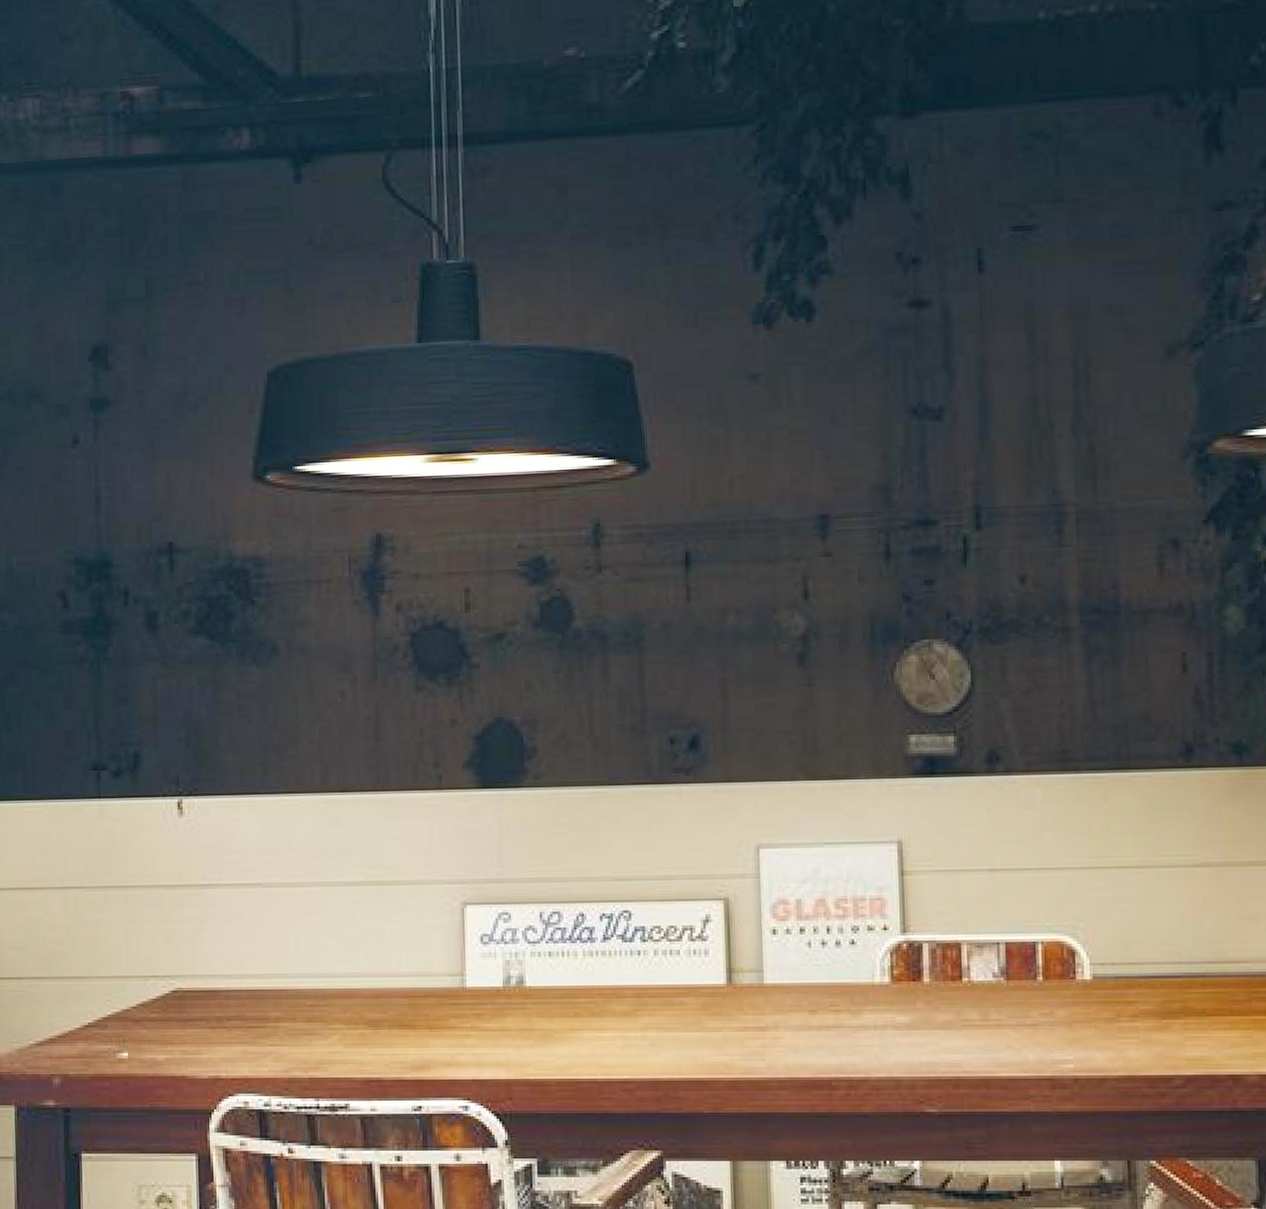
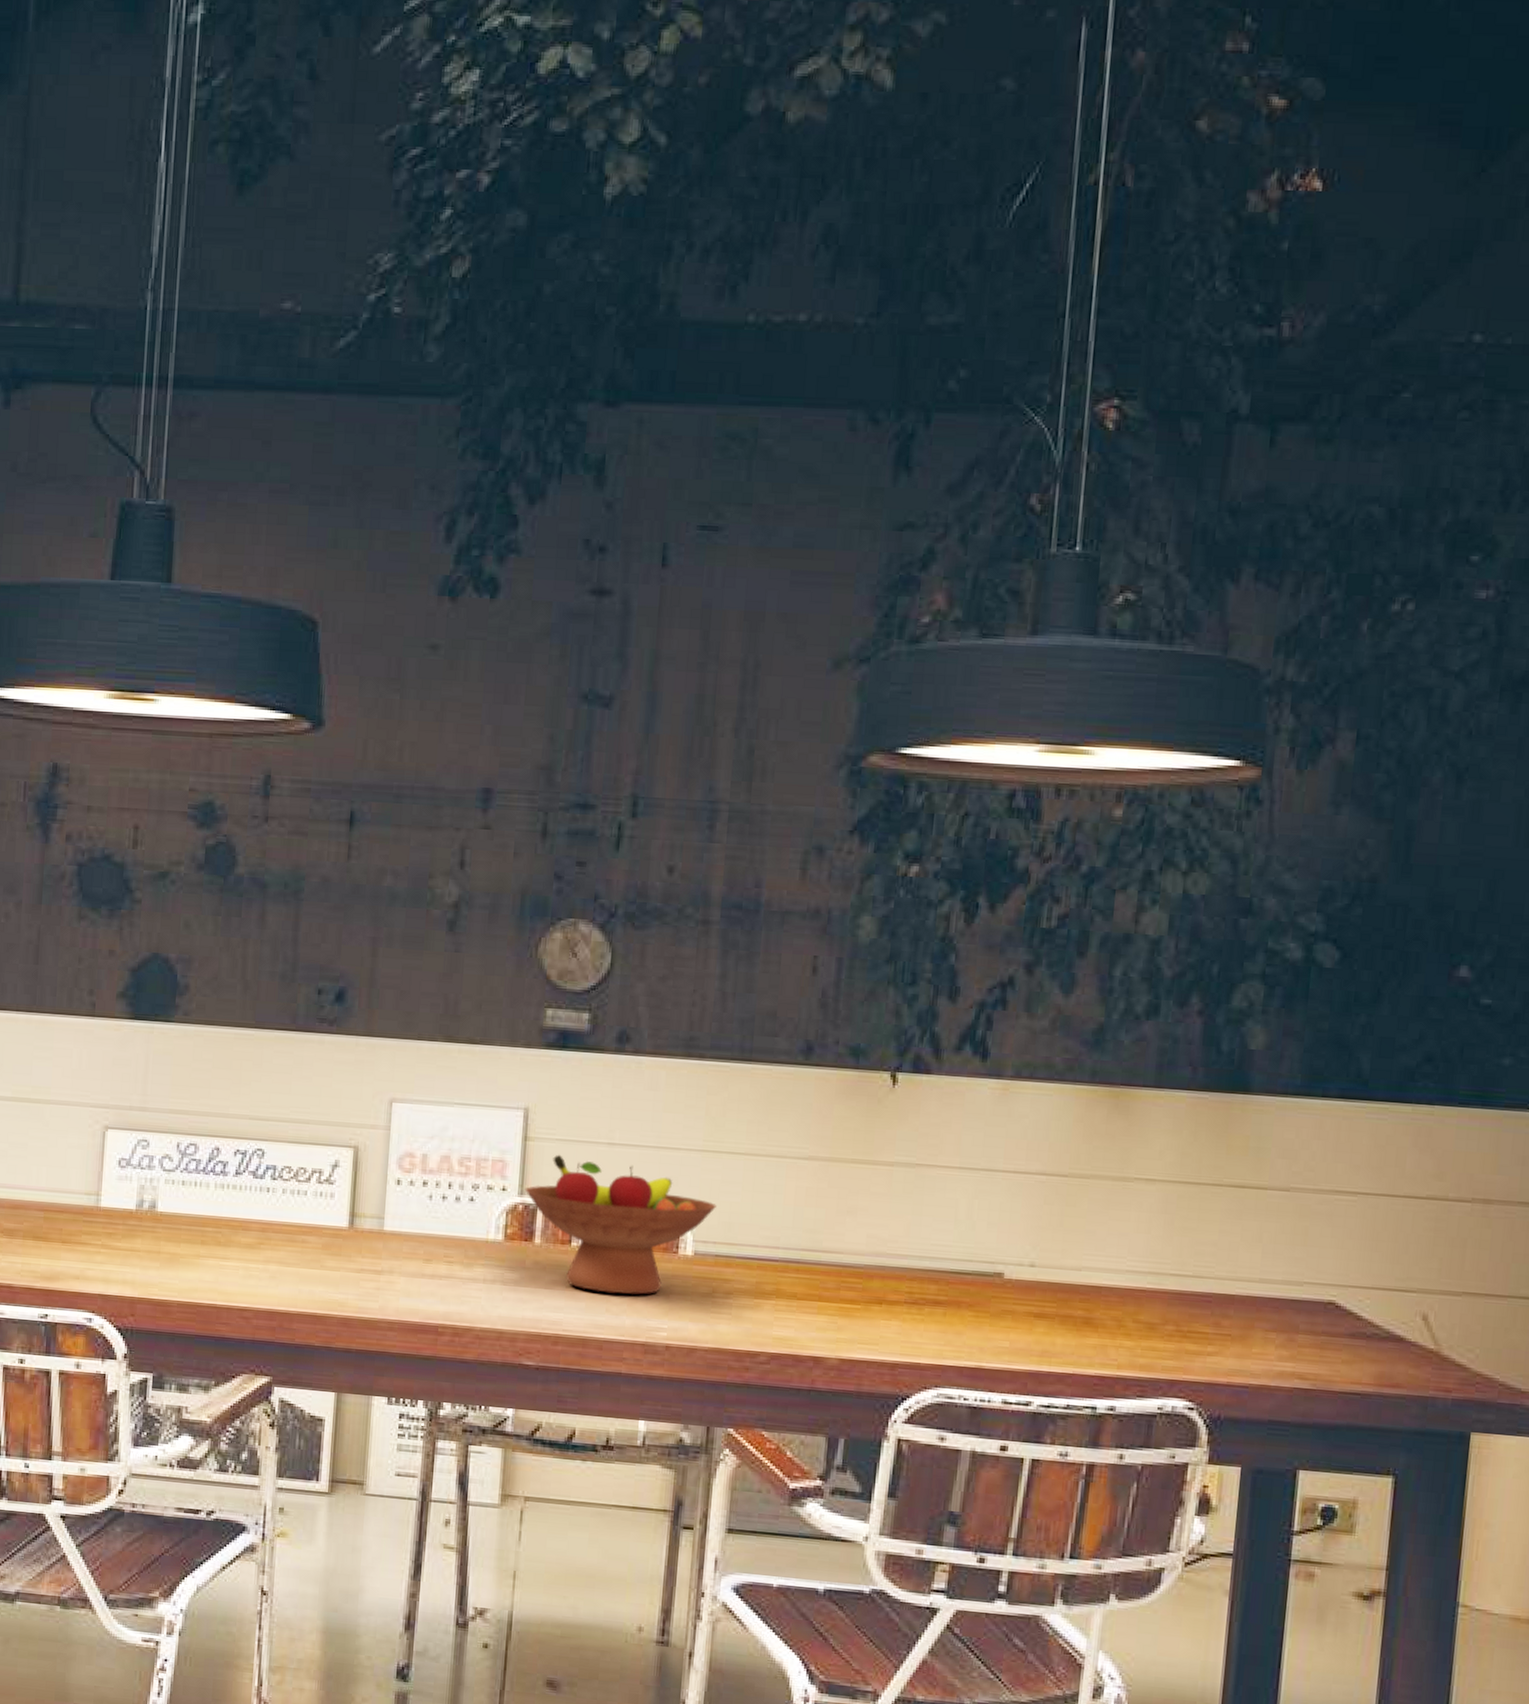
fruit bowl: none [907,886,1110,1028] -> present [525,1154,716,1295]

